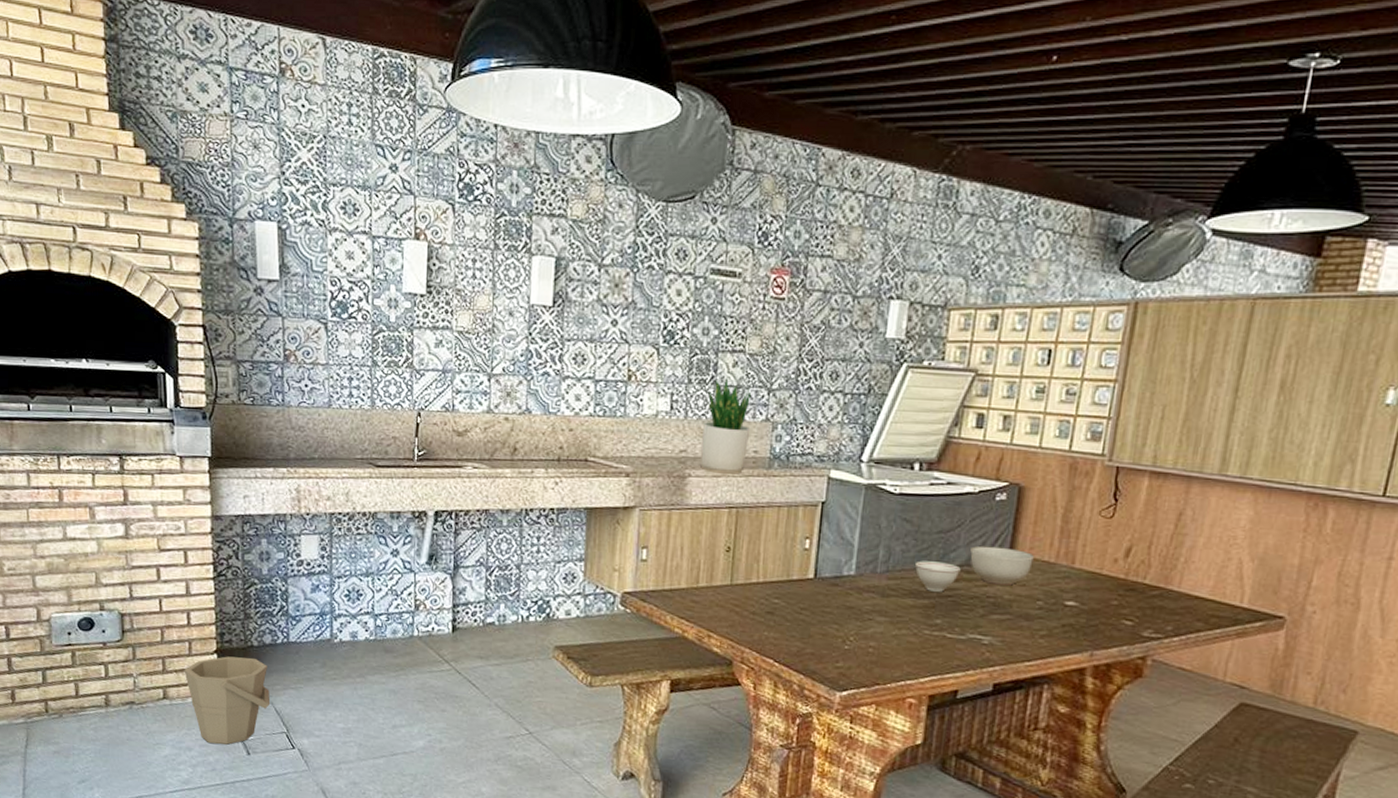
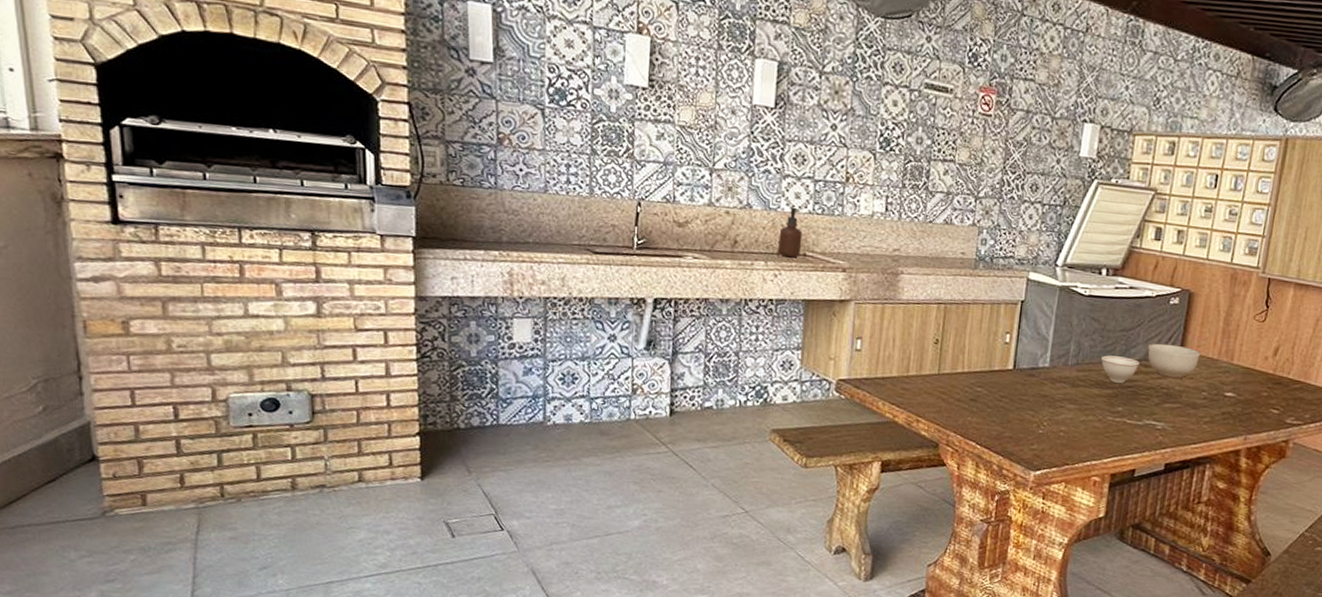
bucket: present [184,656,271,745] -> none [382,438,478,528]
soap dispenser: none [558,410,584,464] -> present [778,207,803,258]
planter: present [700,379,752,476] -> none [912,186,961,274]

